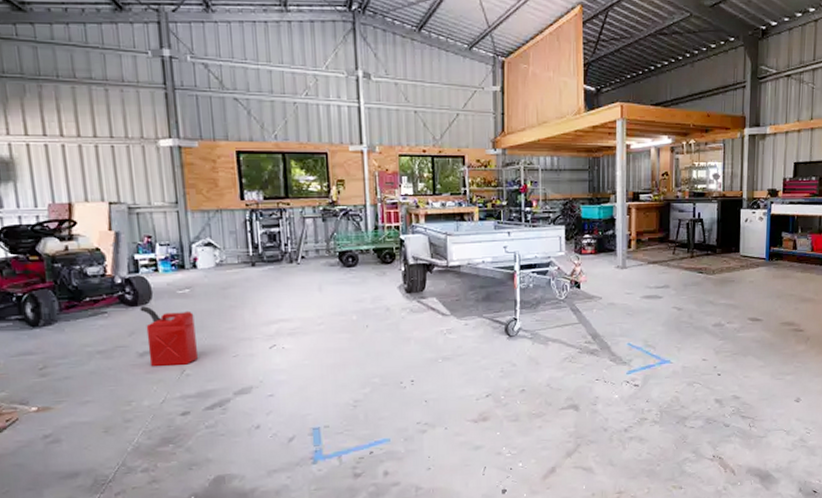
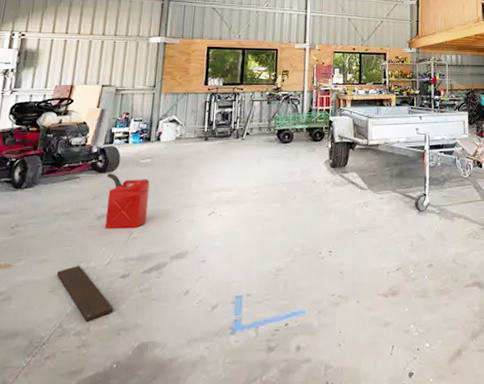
wooden plank: none [105,405,180,459] -> present [56,266,114,322]

